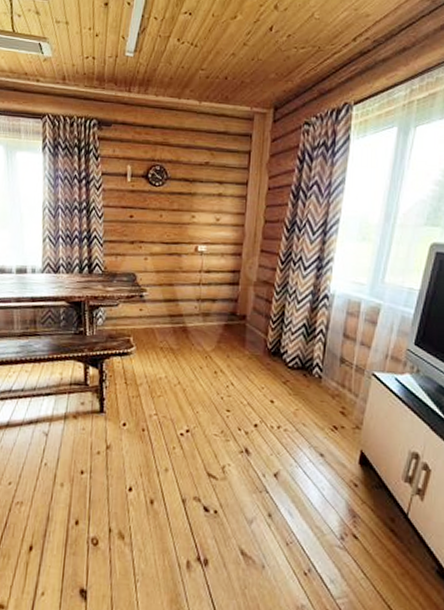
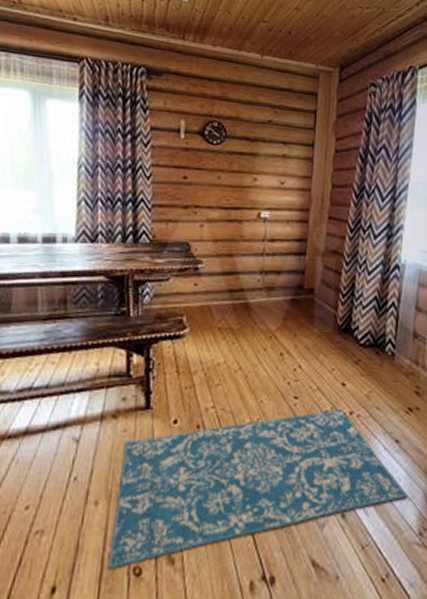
rug: none [71,422,331,538] -> present [107,408,408,570]

